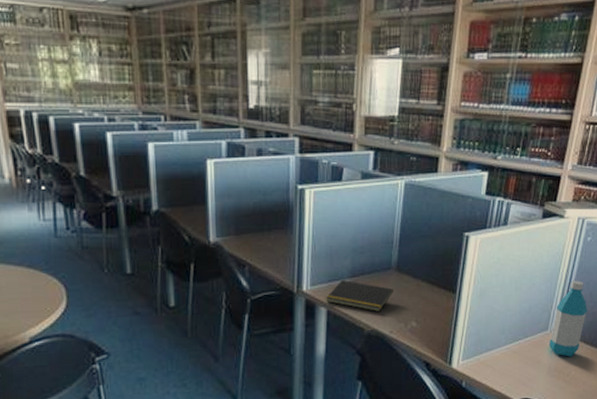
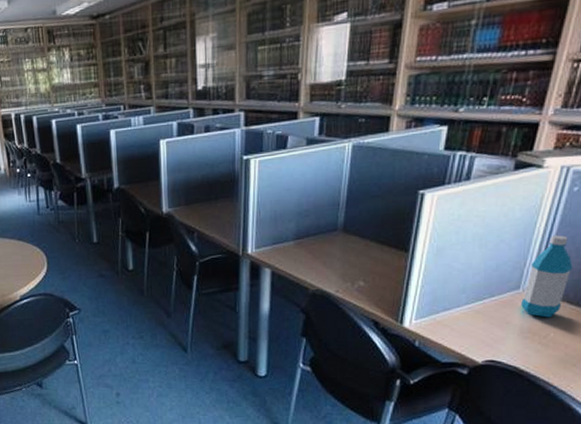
notepad: present [326,280,393,311] -> none [270,242,340,272]

